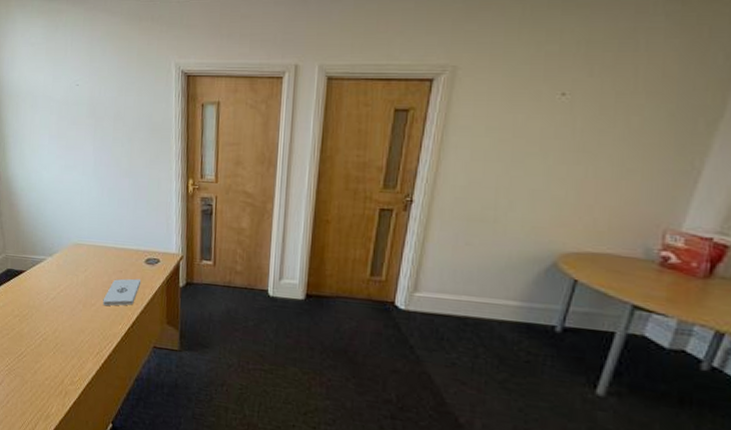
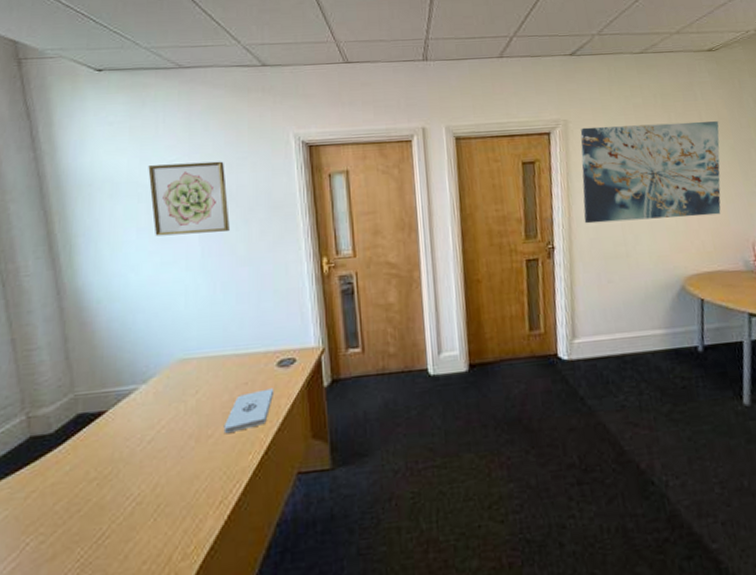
wall art: none [58,83,117,146] -> present [148,161,230,236]
wall art: none [452,76,662,192] -> present [580,121,721,224]

